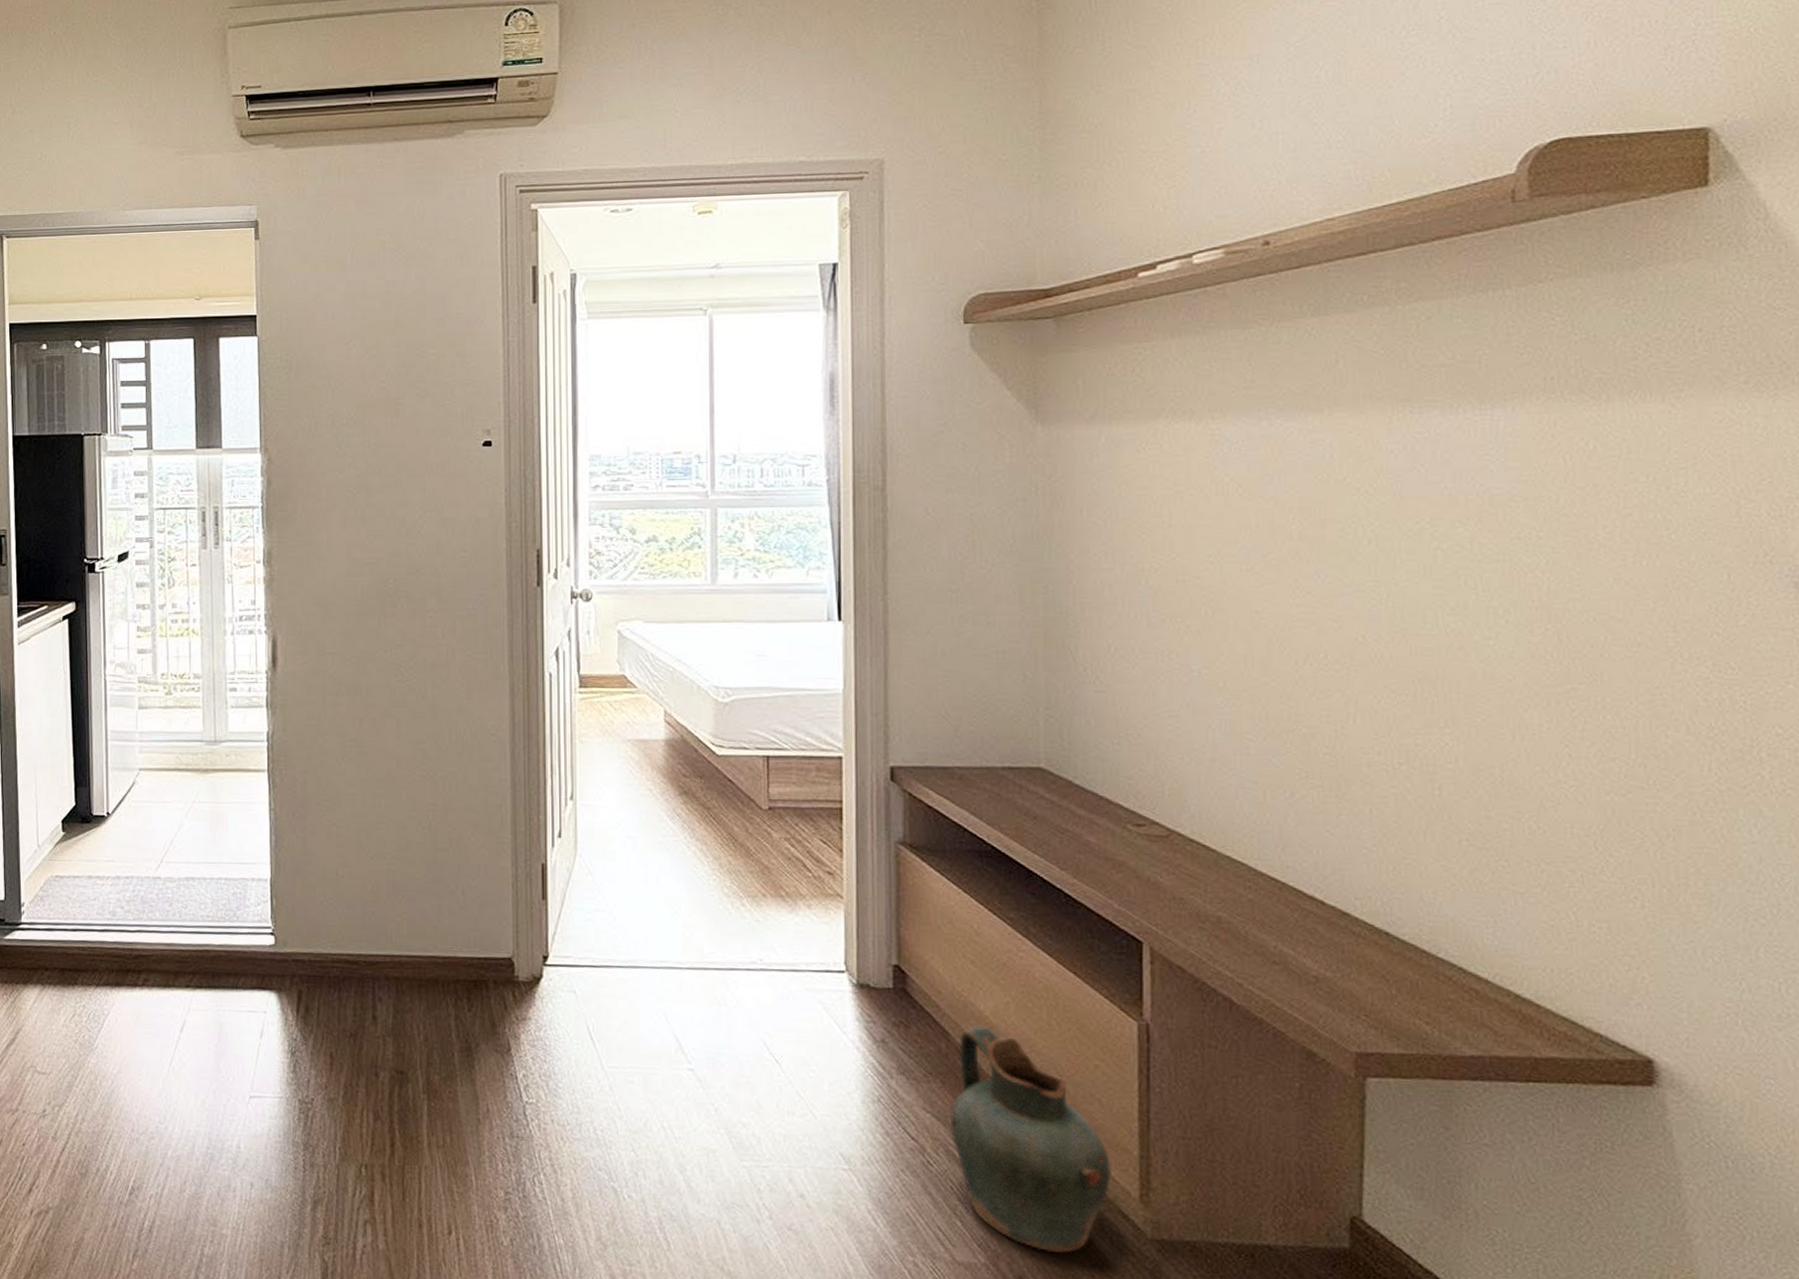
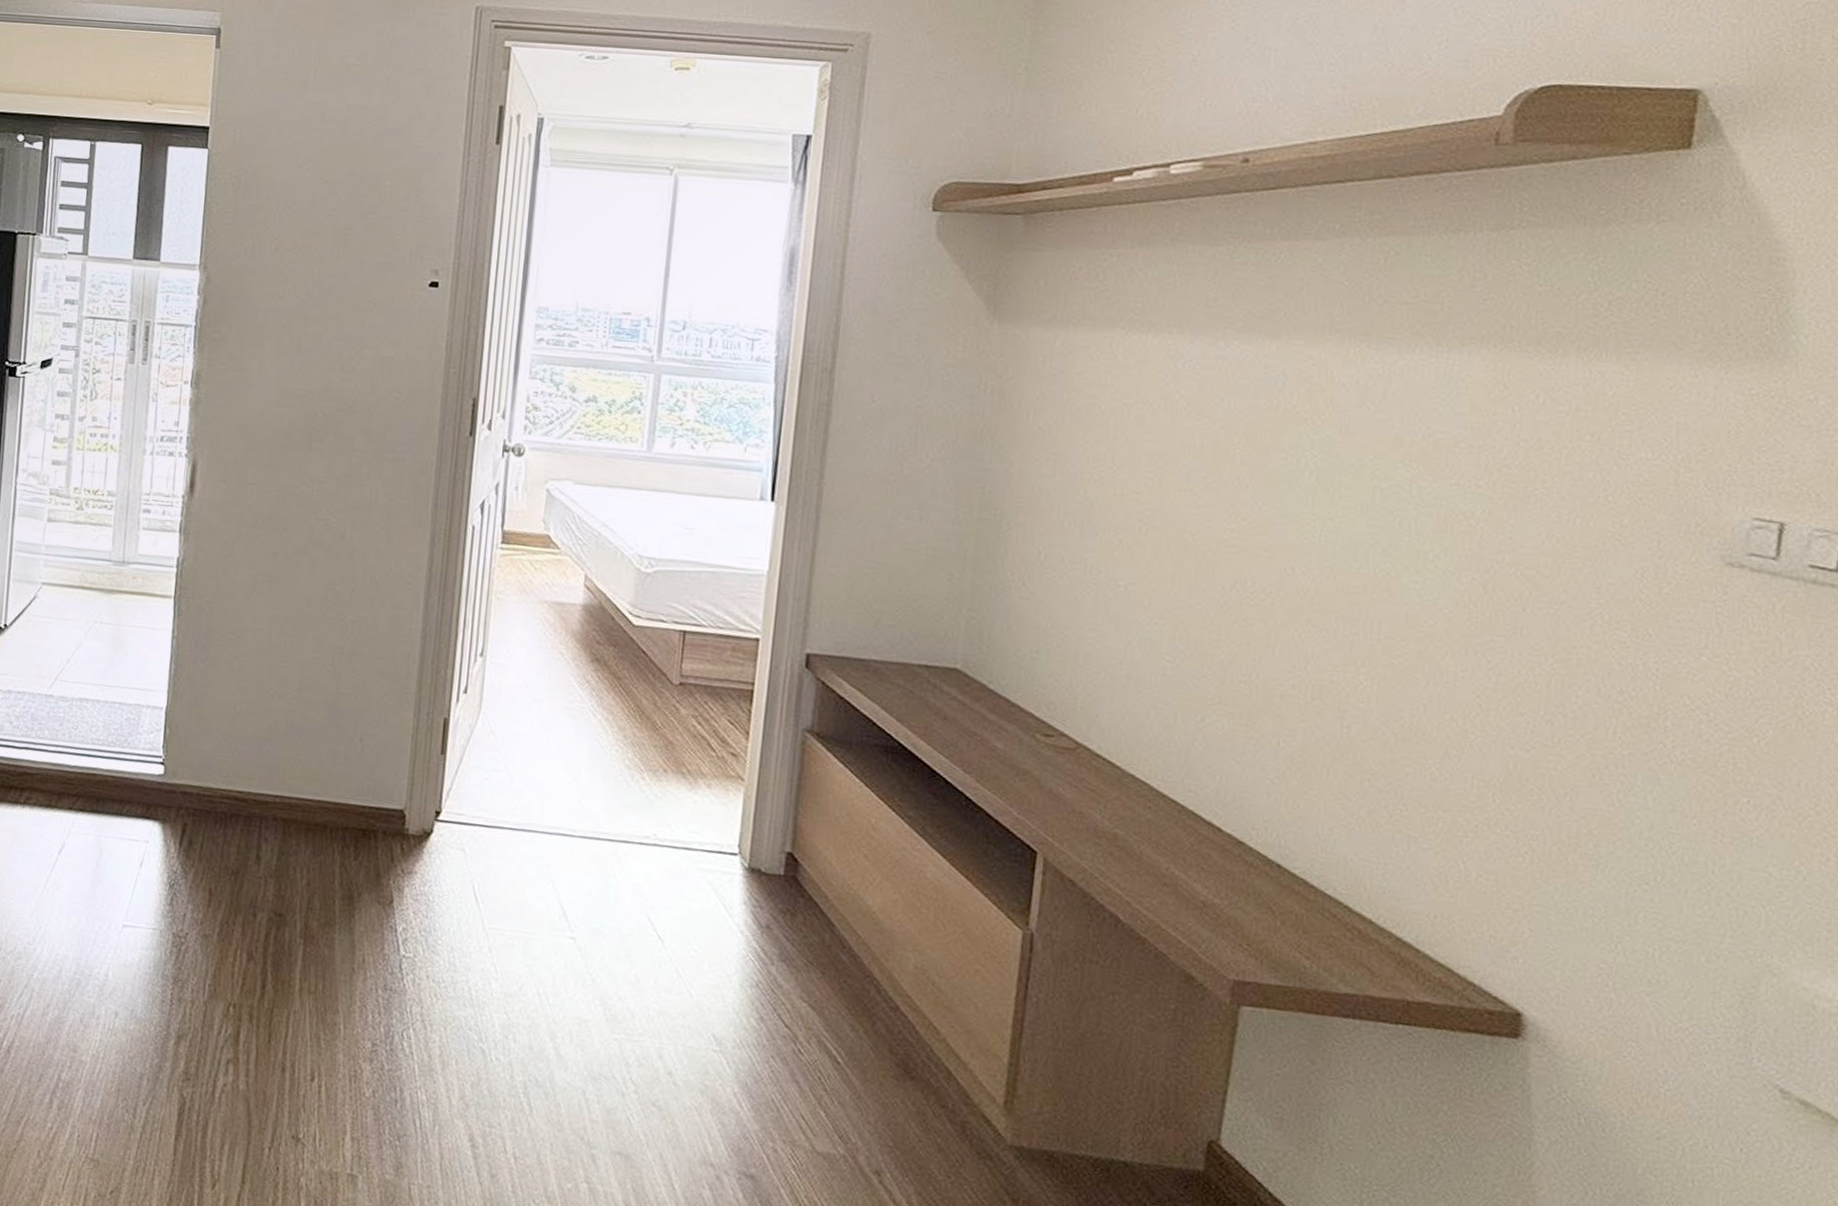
ceramic jug: present [950,1025,1111,1254] -> none [825,920,980,1153]

